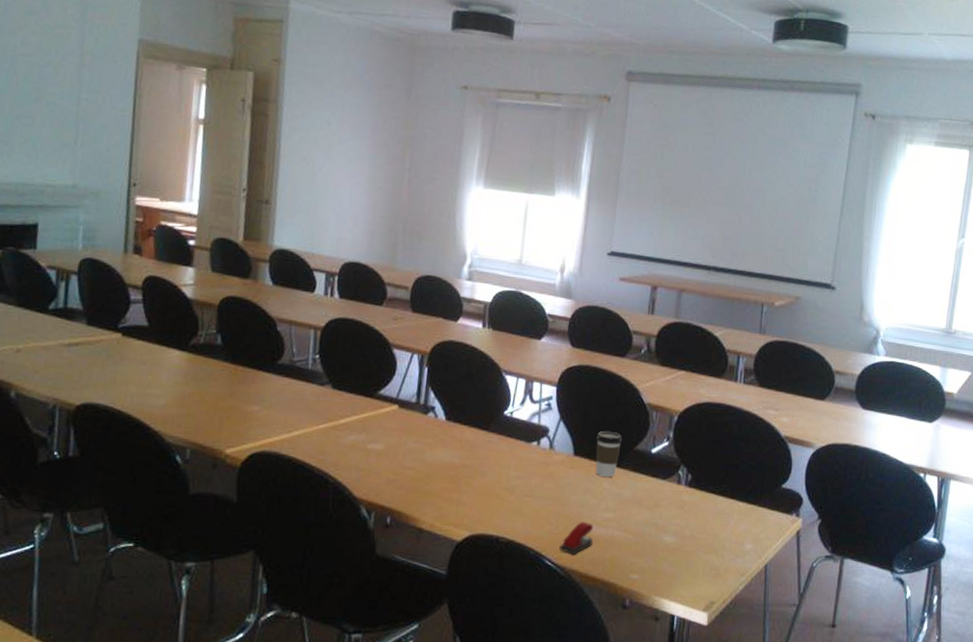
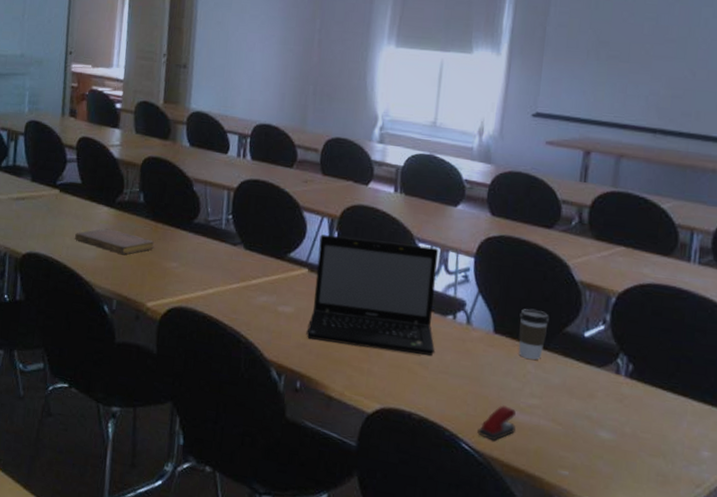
notebook: none [141,373,234,400] -> present [75,228,155,255]
laptop: none [396,371,525,481] -> present [306,235,439,356]

